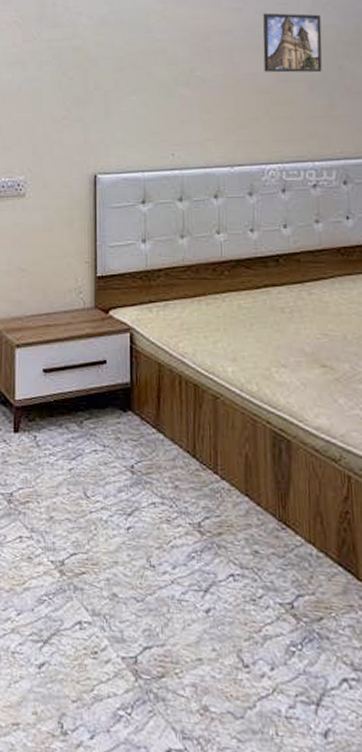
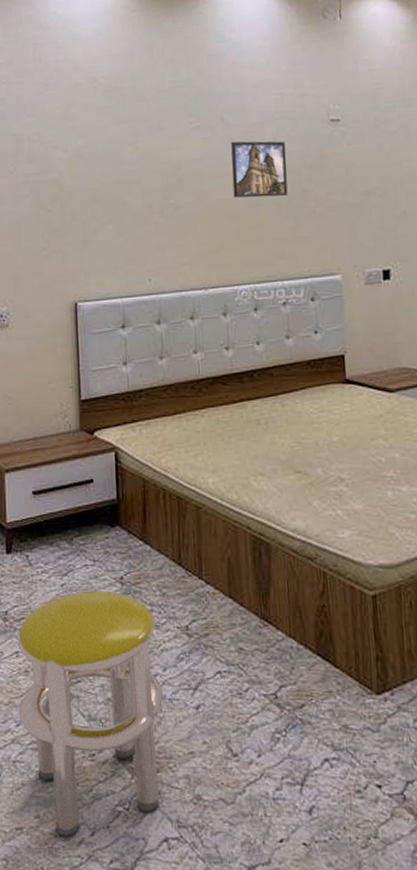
stool: none [20,477,171,740] -> present [17,590,163,838]

